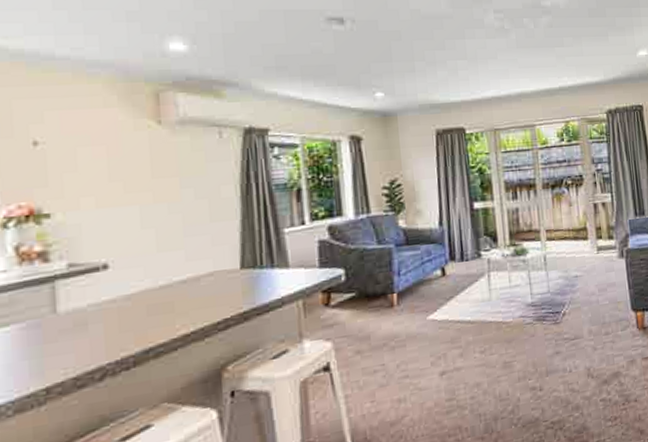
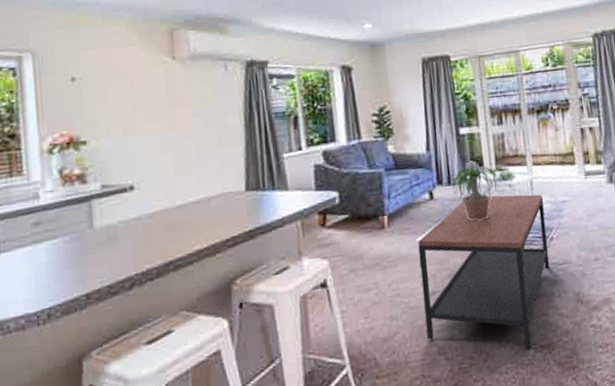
coffee table: none [428,269,562,427] -> present [417,194,549,350]
potted plant: none [465,240,517,298] -> present [452,165,504,221]

